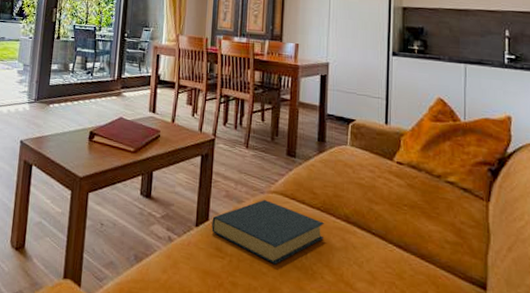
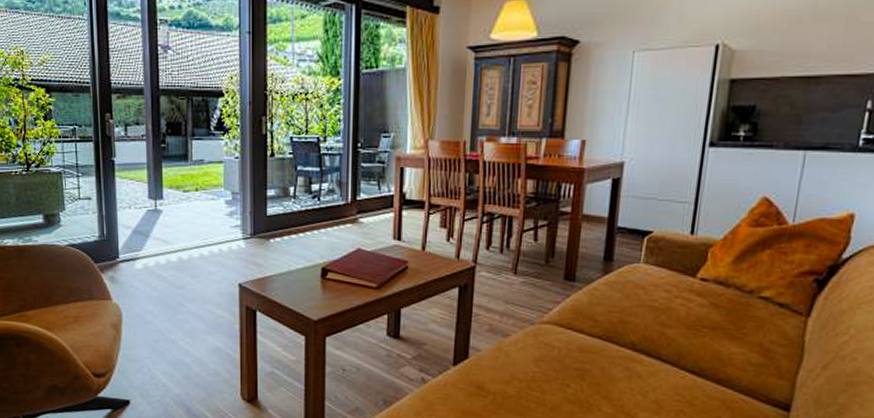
hardback book: present [211,200,324,264] -> none [472,332,605,400]

